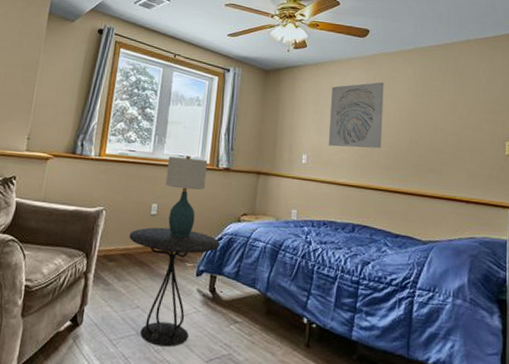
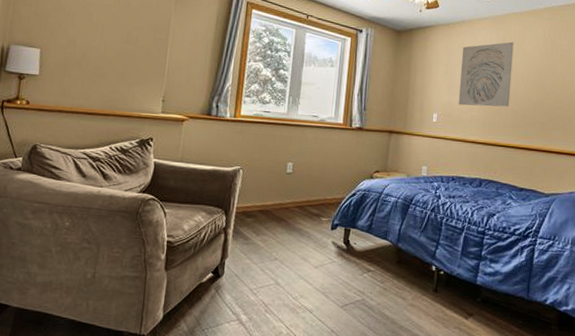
side table: present [129,227,220,347] -> none [266,185,353,294]
table lamp: present [165,156,208,238] -> none [300,116,341,194]

